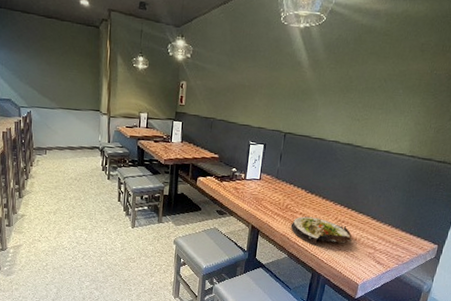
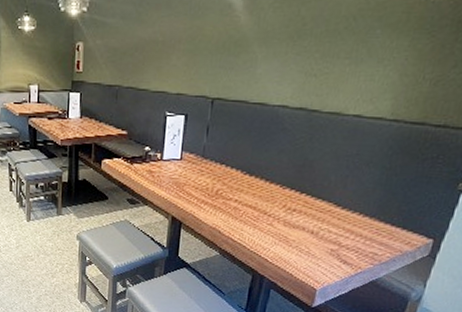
salad plate: present [290,216,353,246] -> none [222,204,308,241]

